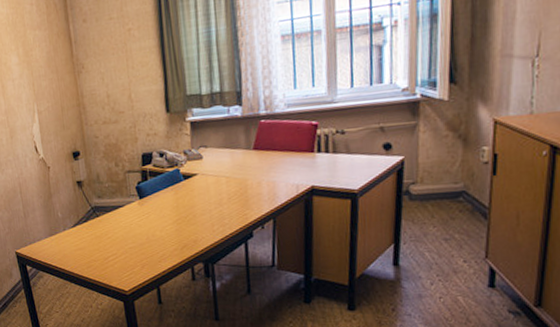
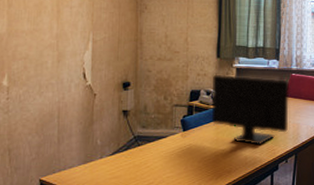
computer monitor: none [164,129,261,211] -> present [211,75,290,146]

